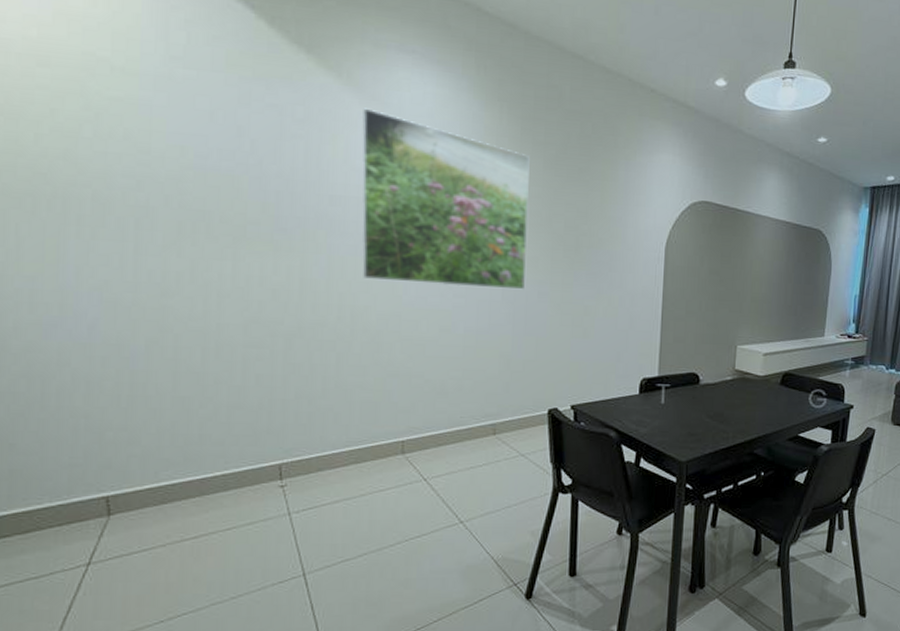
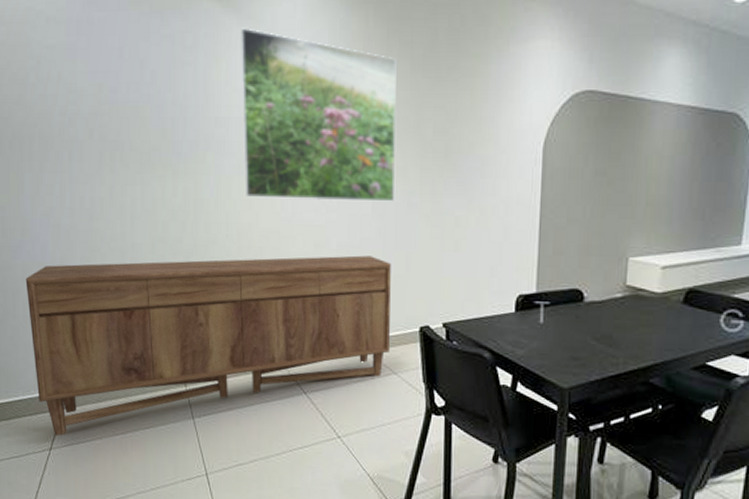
sideboard: none [62,340,520,547] -> present [25,255,391,436]

